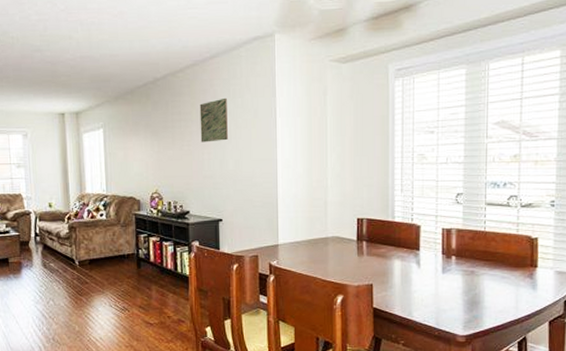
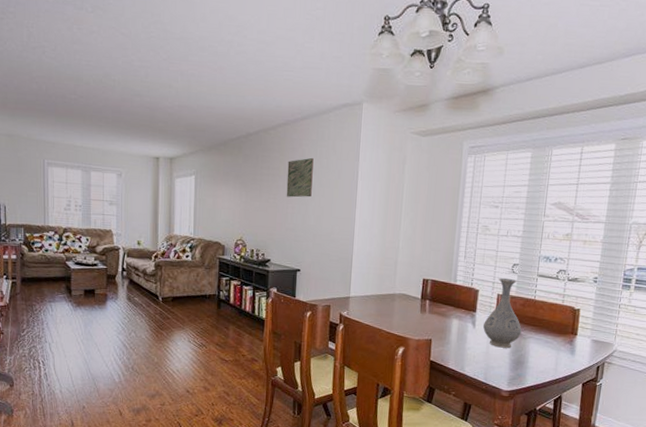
vase: none [430,209,473,288] -> present [483,278,522,348]

